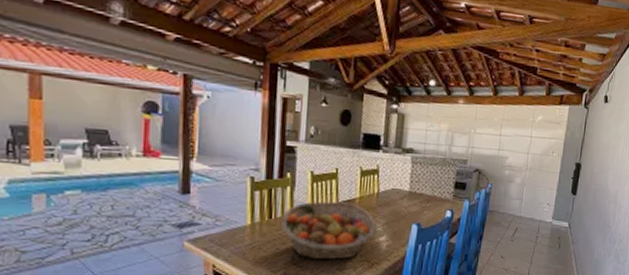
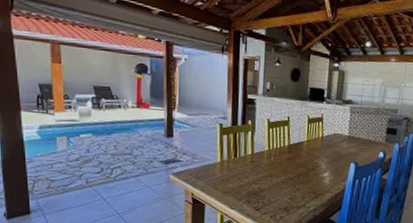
fruit basket: present [281,201,377,260] -> none [244,143,321,191]

